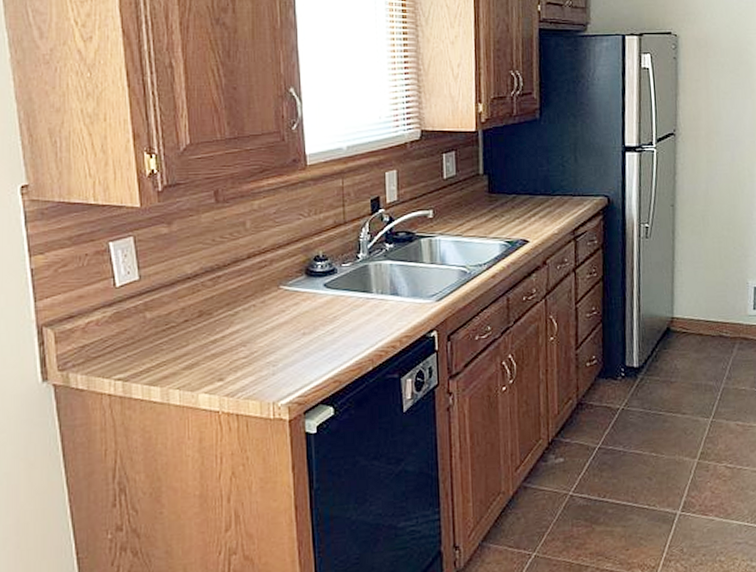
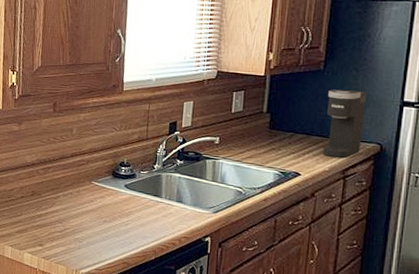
coffee maker: none [548,139,588,218] -> present [322,89,367,159]

